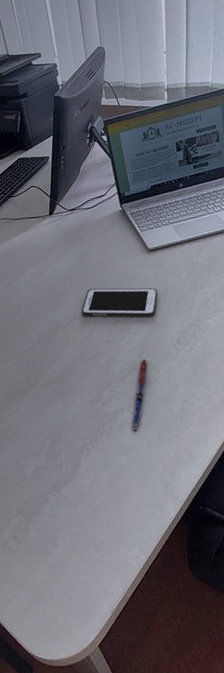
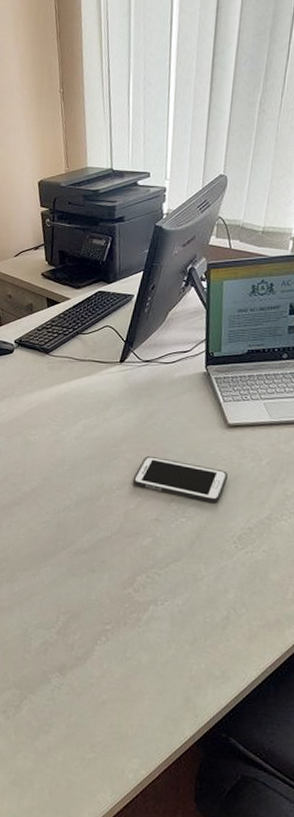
pen: present [130,359,149,432] -> none [160,550,199,630]

